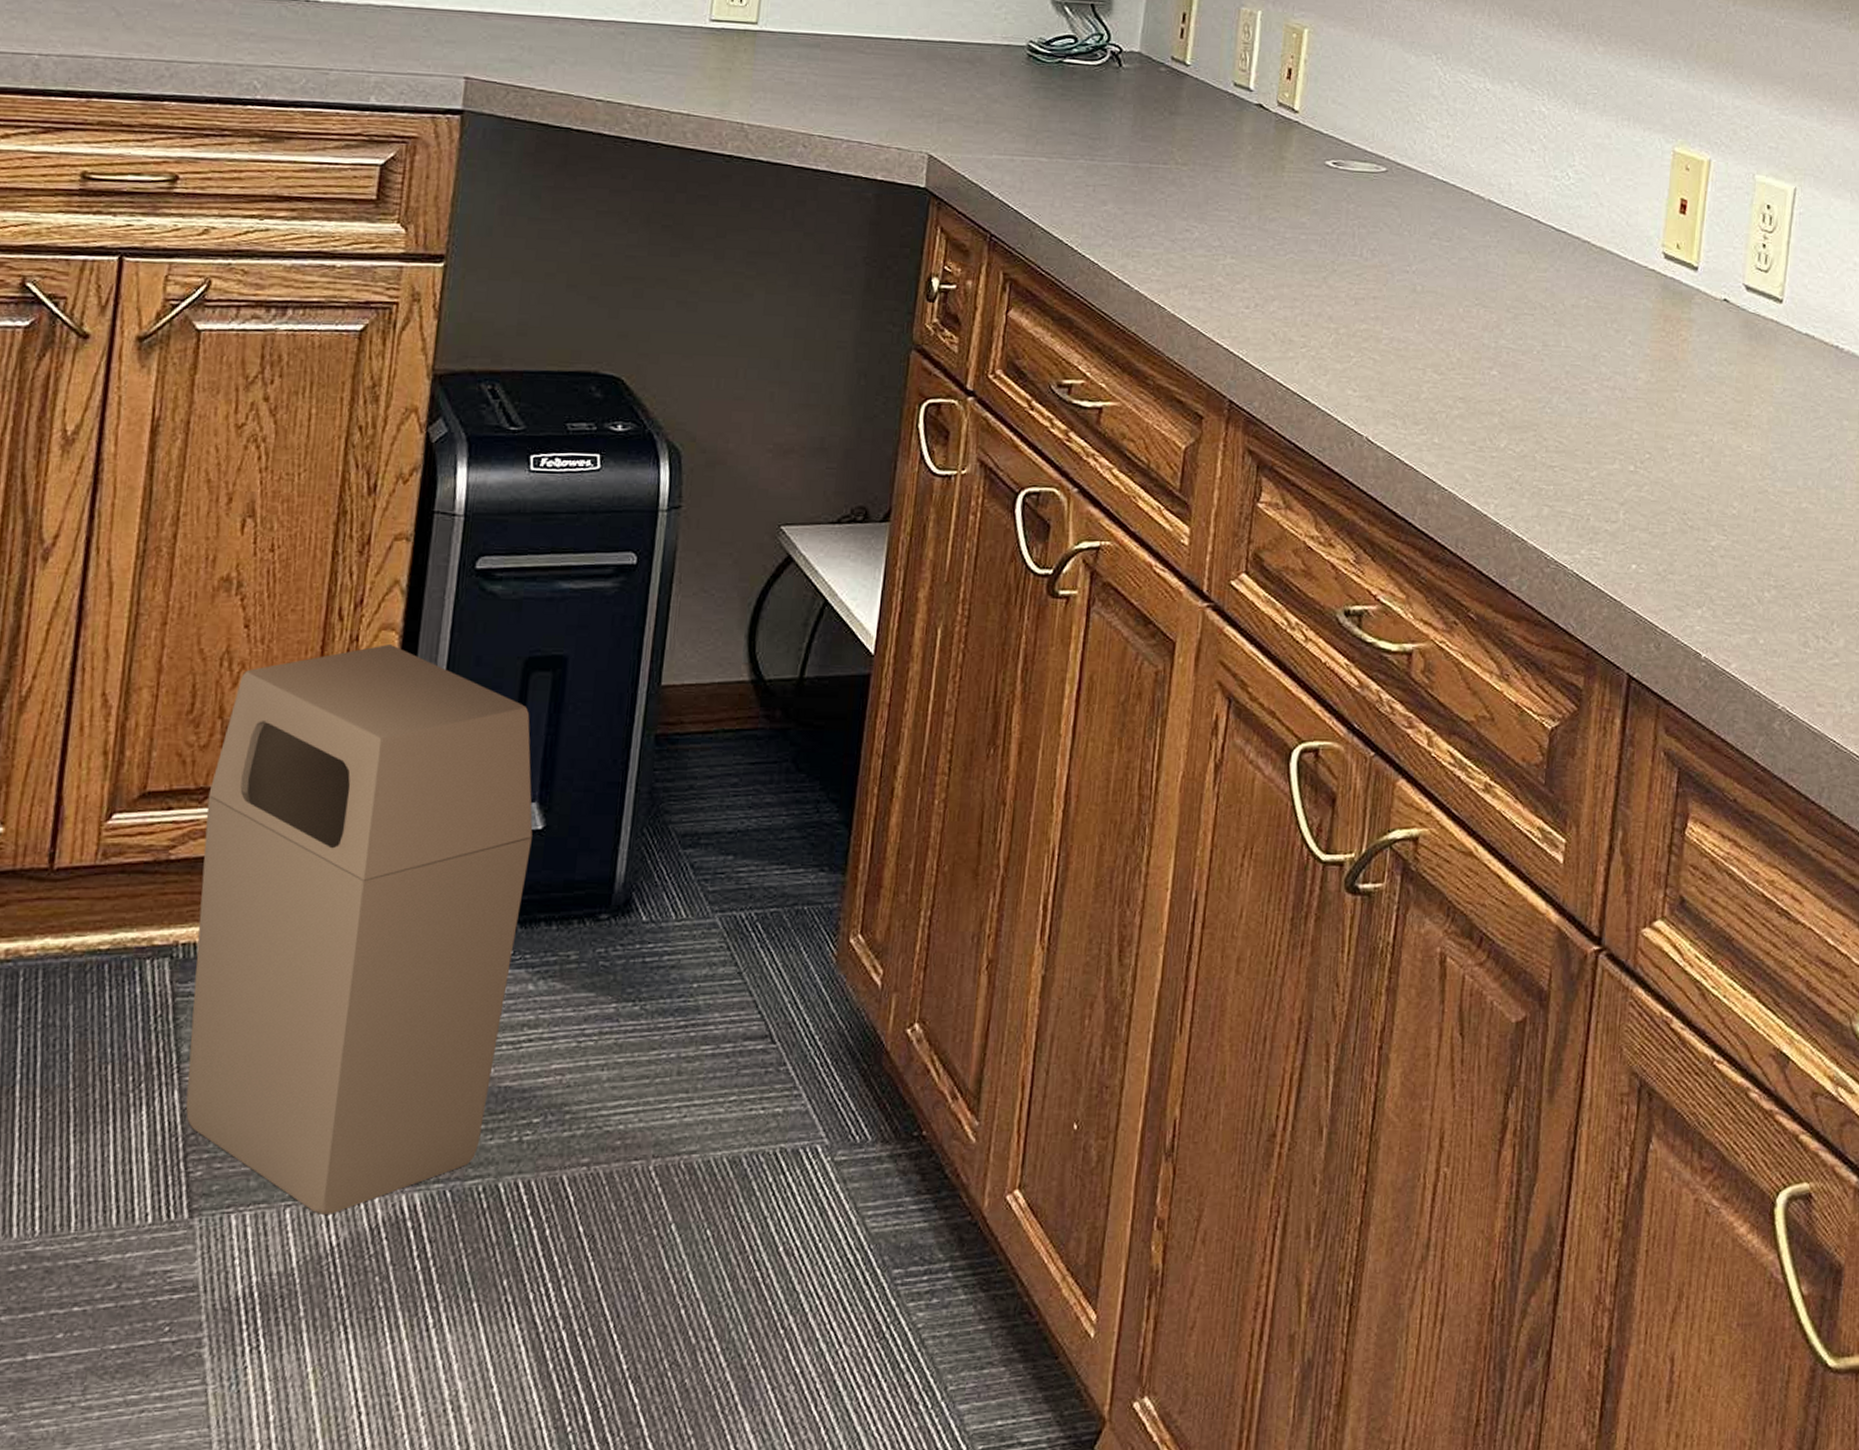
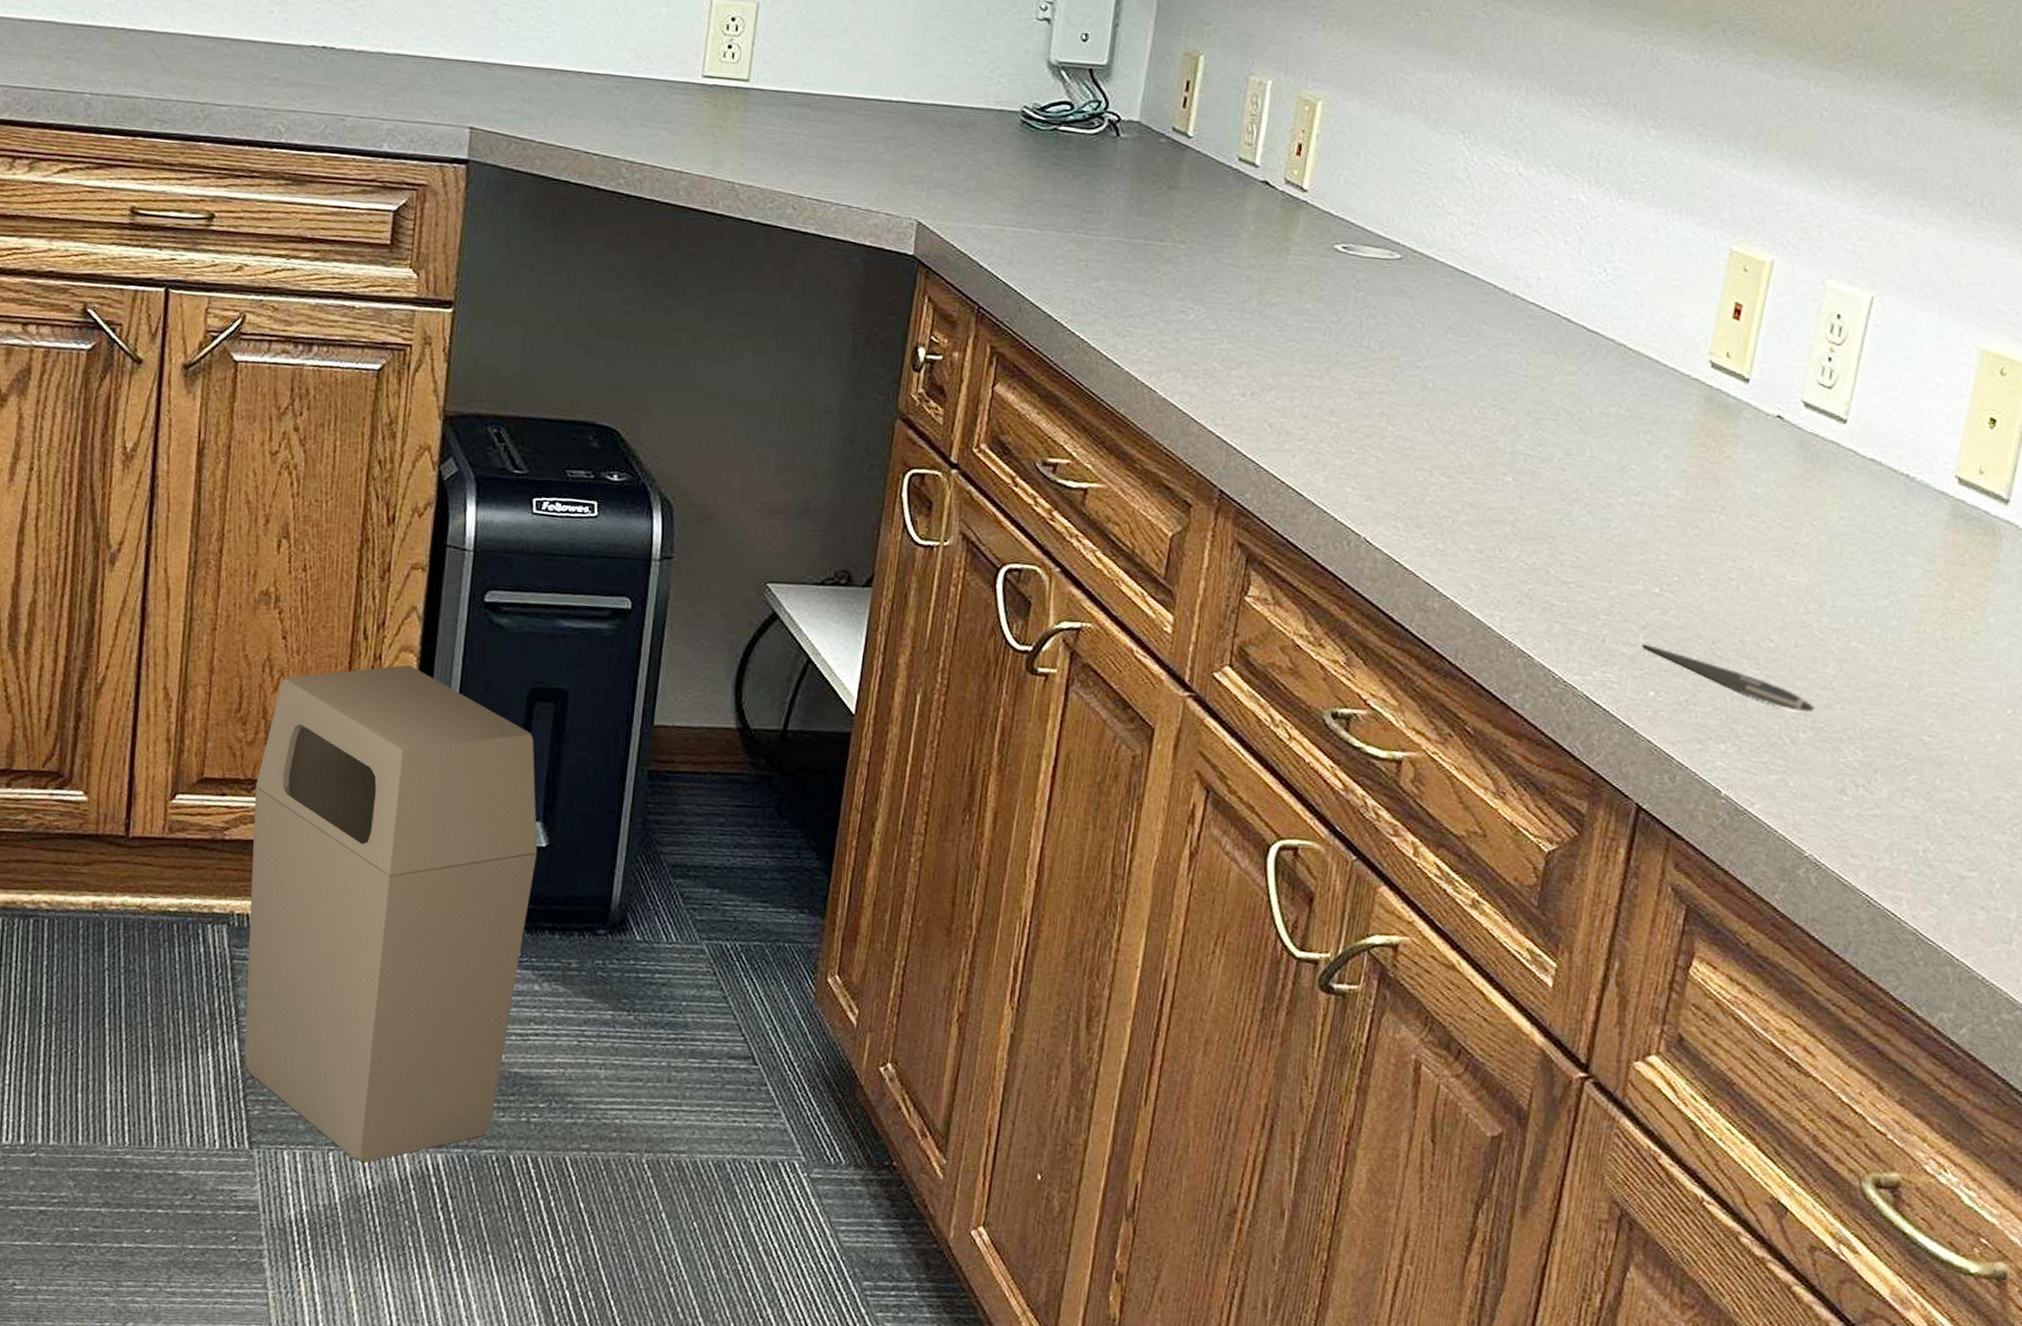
pen: none [1622,520,1776,573] -> present [1642,644,1815,712]

